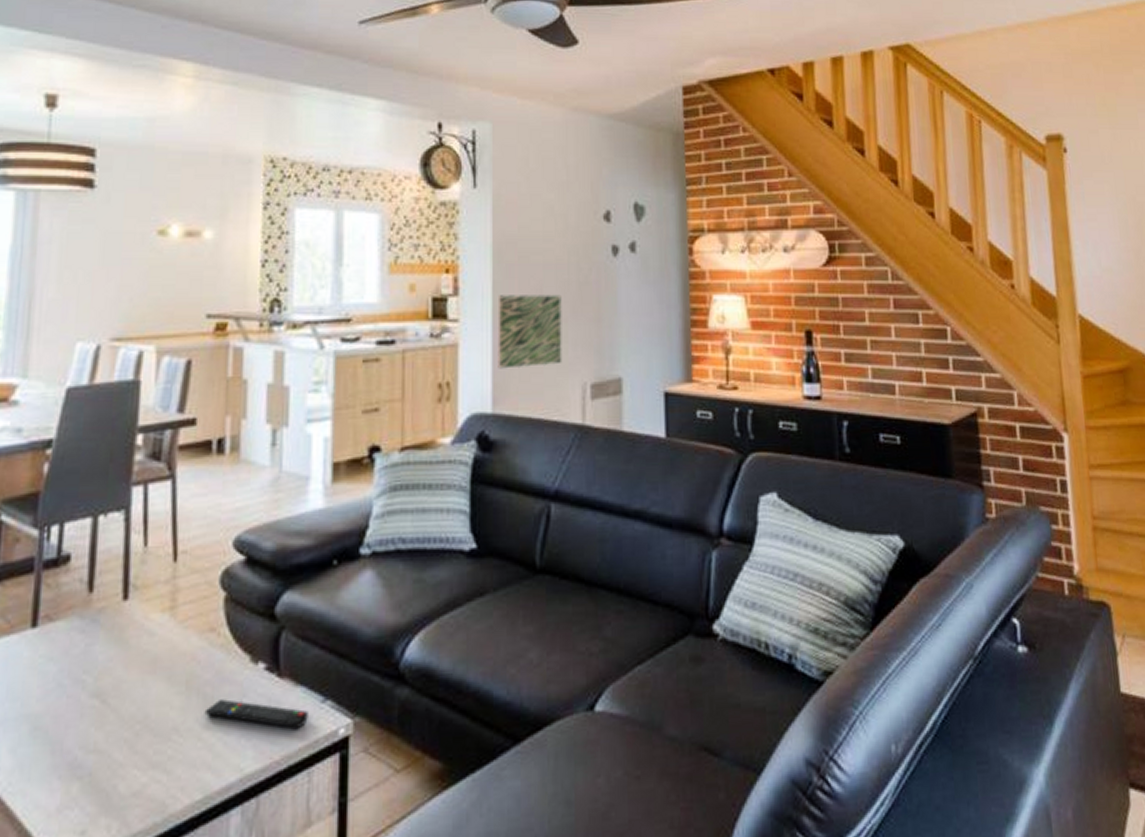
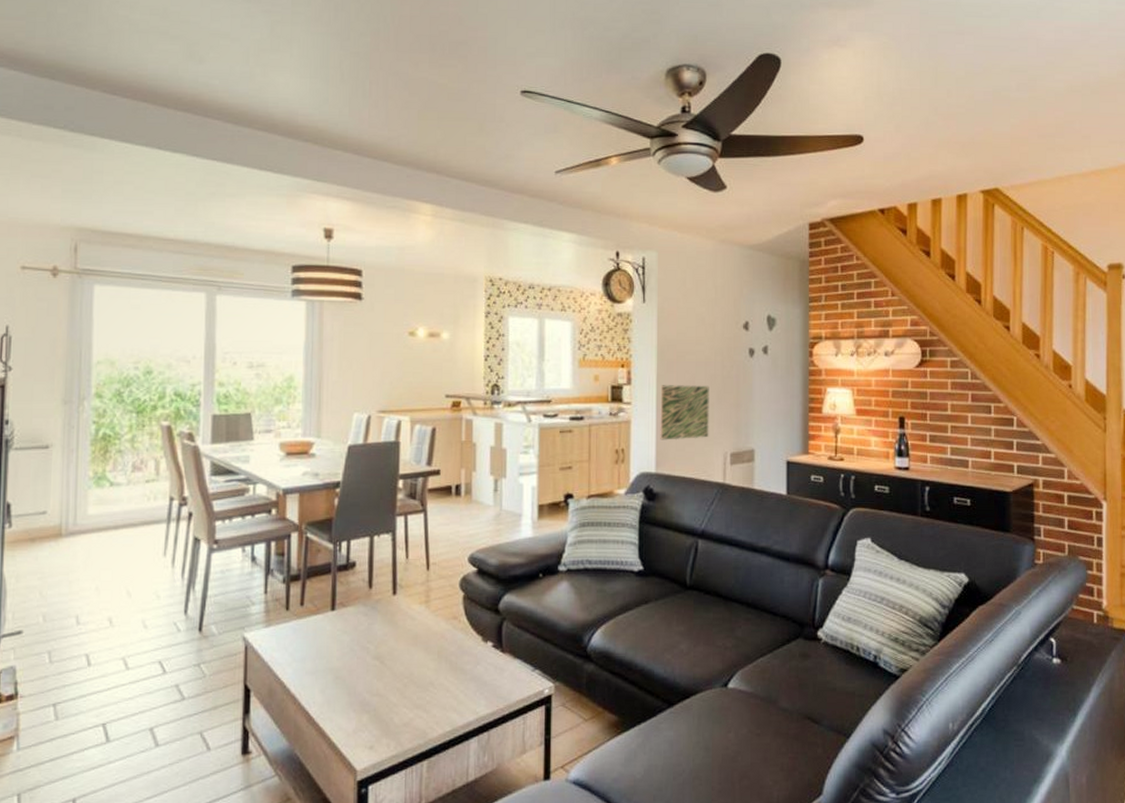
remote control: present [204,699,308,728] -> none [451,665,523,687]

